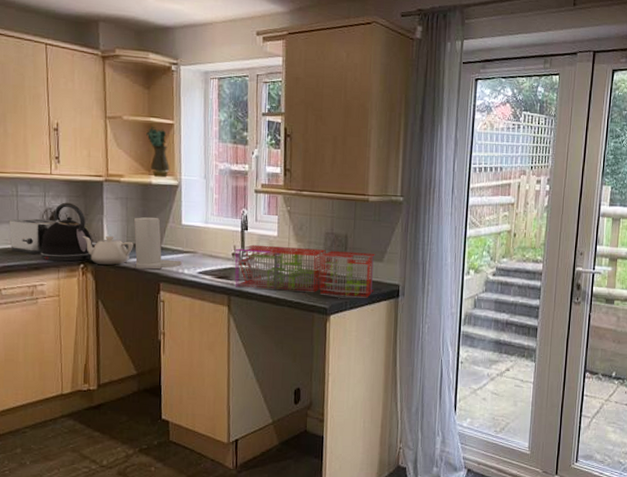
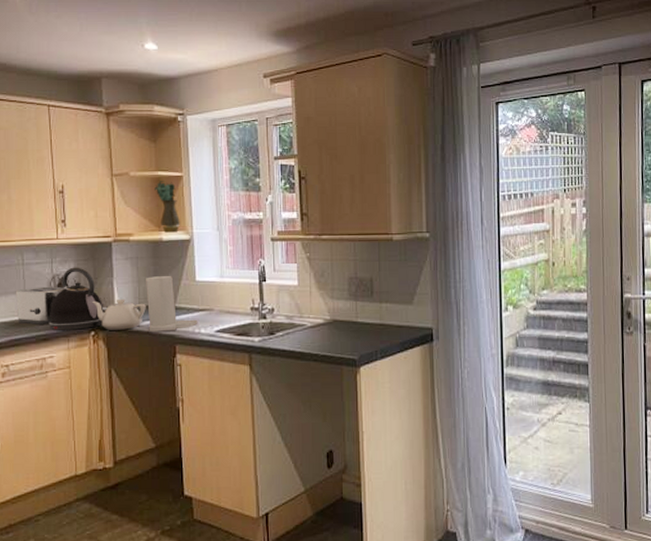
dish rack: present [235,244,376,299] -> none [254,296,406,347]

